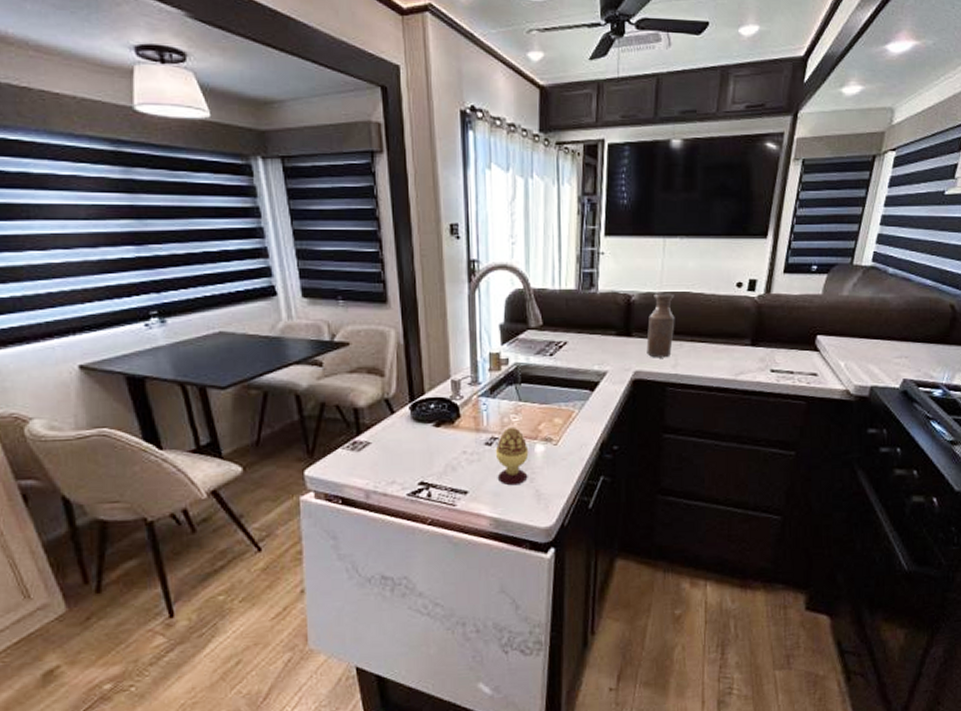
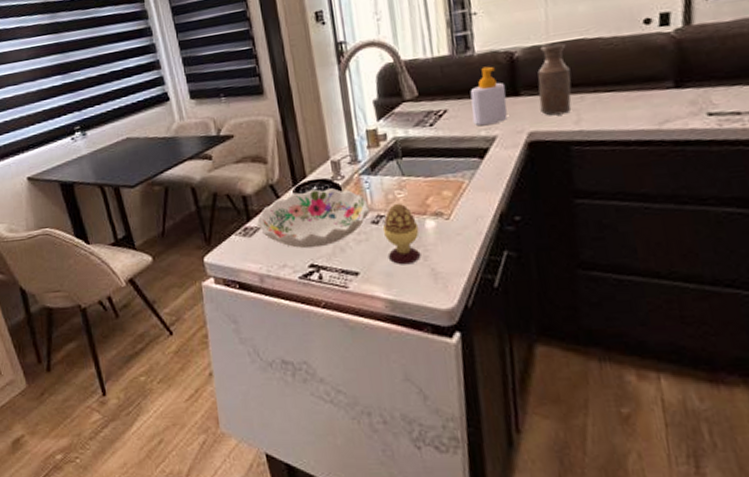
decorative bowl: none [368,407,485,466] -> present [257,188,371,249]
soap bottle: none [588,305,621,361] -> present [470,66,508,126]

